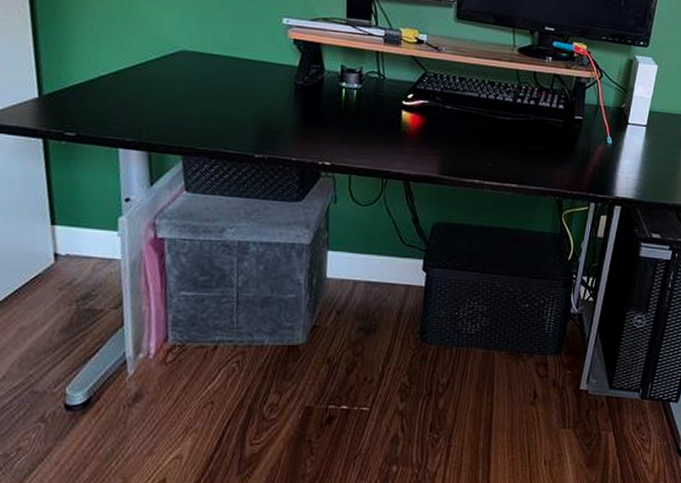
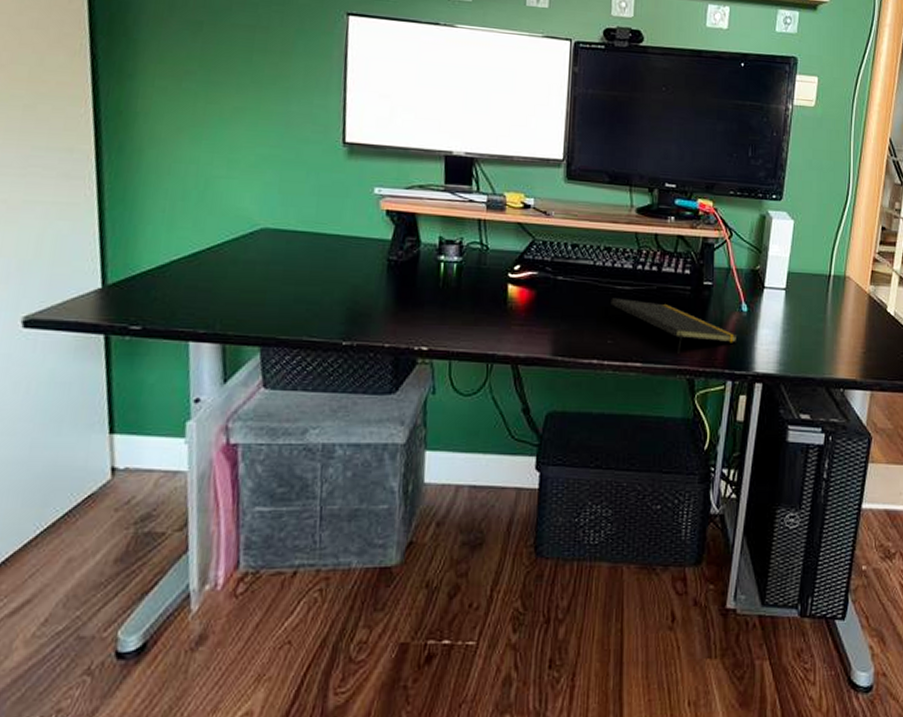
notepad: none [492,127,602,178] -> present [611,298,738,354]

